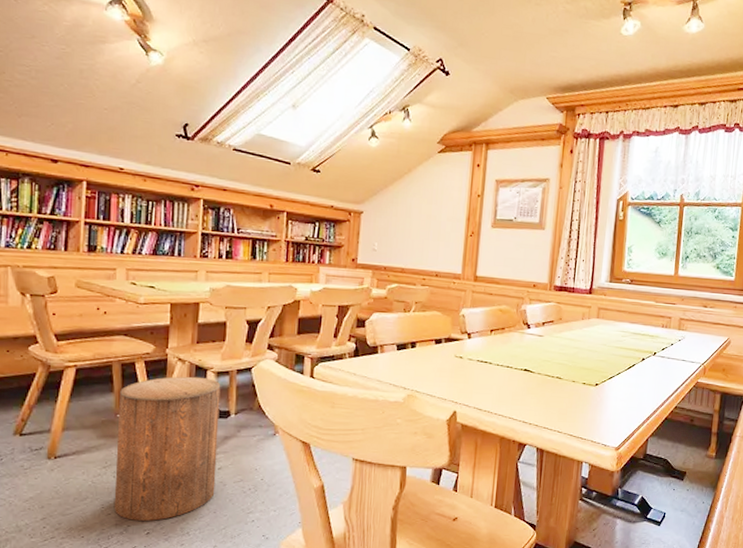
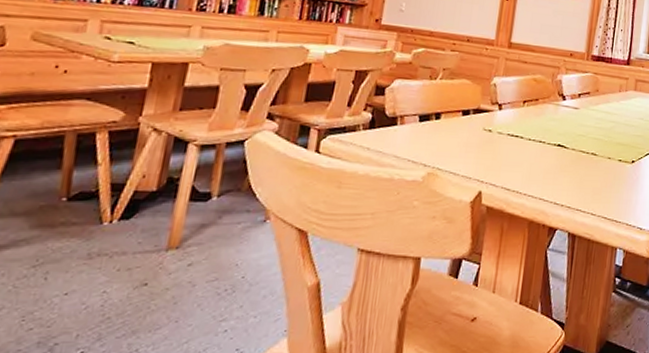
stool: present [113,376,221,521] -> none [38,150,204,336]

